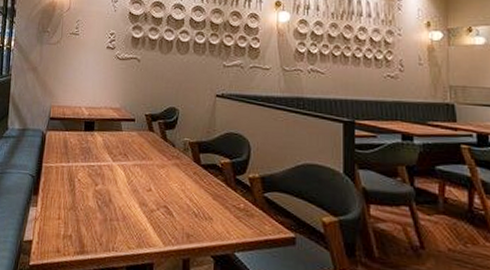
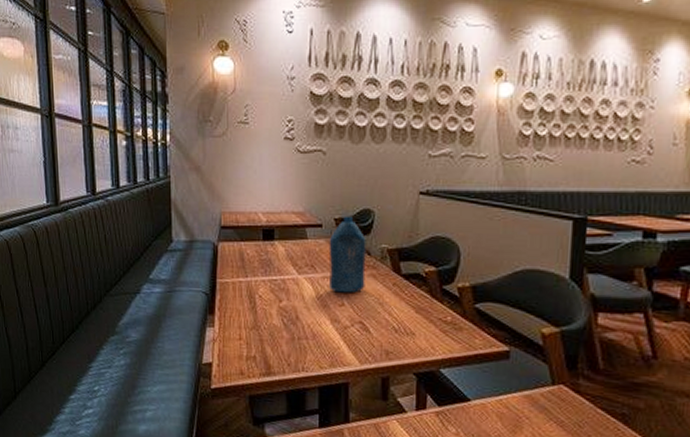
bottle: none [139,112,172,180] -> present [329,216,366,293]

